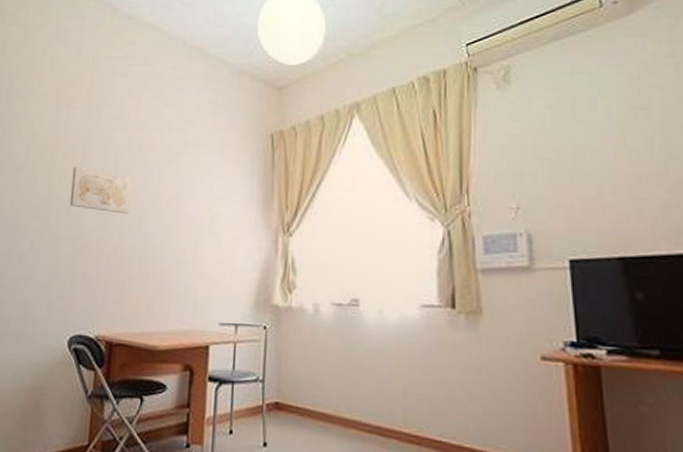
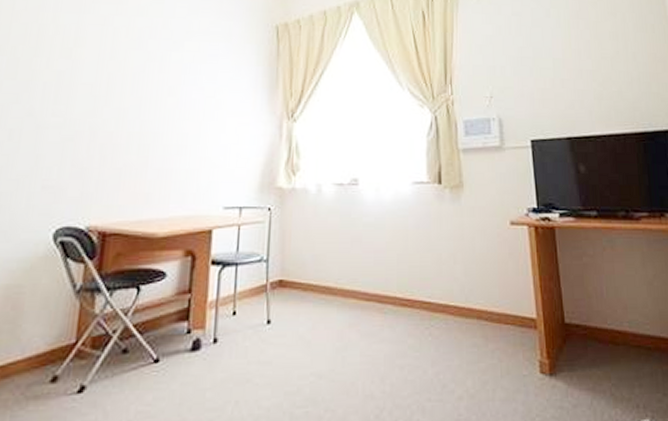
wall art: present [69,166,132,214] -> none [58,50,131,100]

